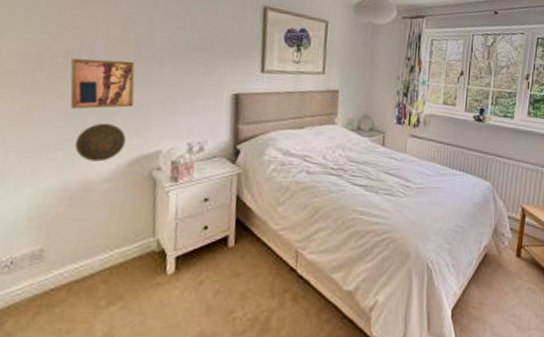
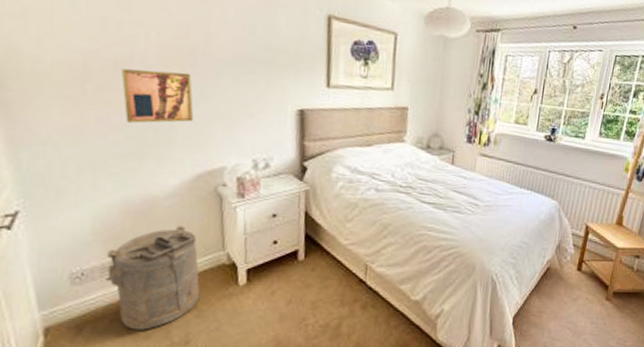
laundry hamper: none [34,211,128,324] -> present [106,226,200,330]
decorative plate: present [75,123,126,162] -> none [135,138,188,177]

